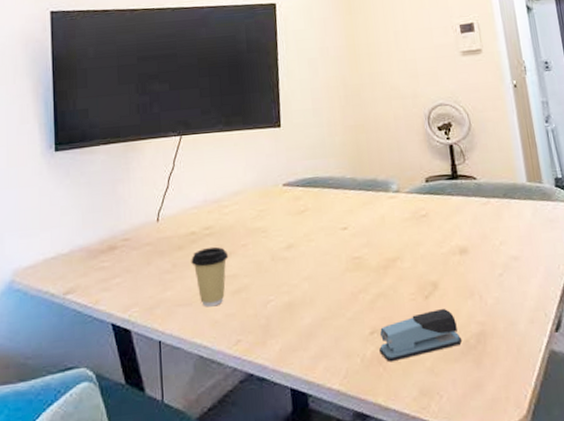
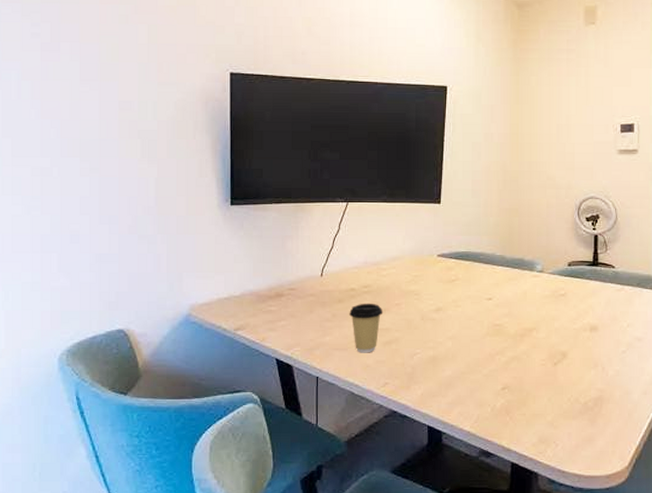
stapler: present [379,309,462,362] -> none [508,375,582,414]

